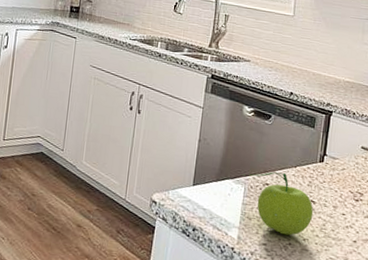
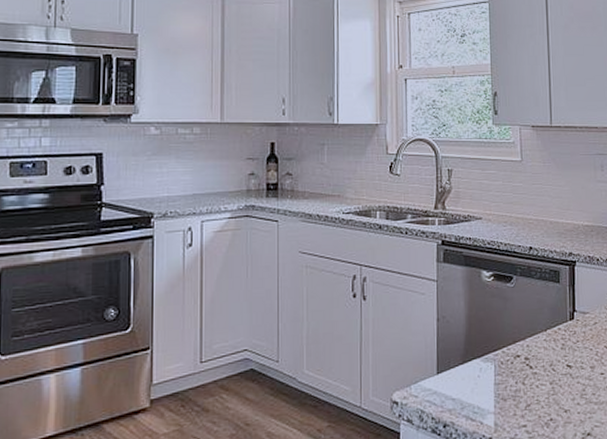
fruit: present [241,172,314,236] -> none [488,339,571,411]

